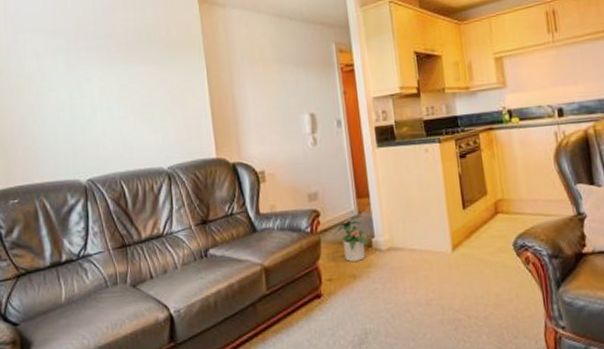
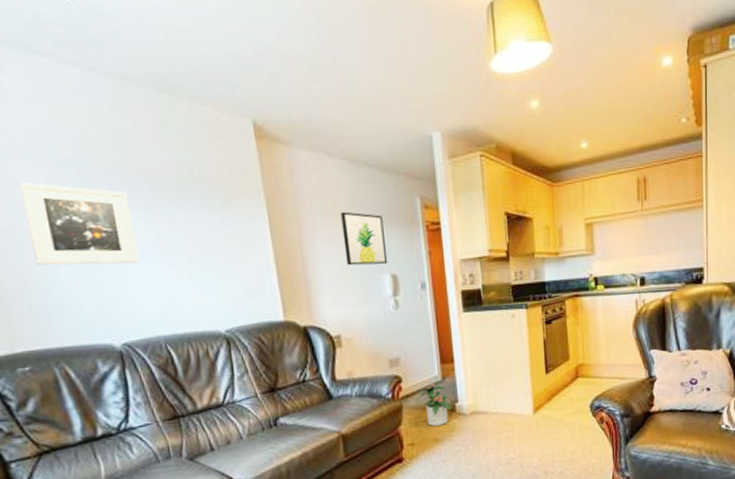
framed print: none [26,50,105,115] -> present [19,182,140,266]
wall art: none [266,59,307,107] -> present [340,211,388,266]

